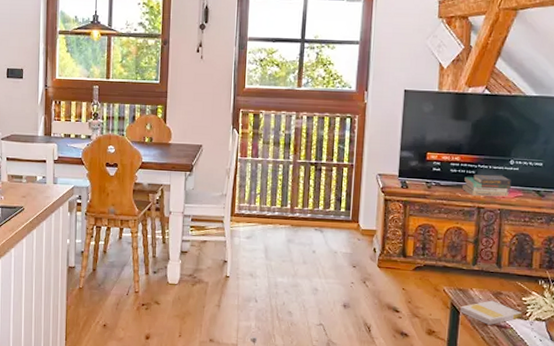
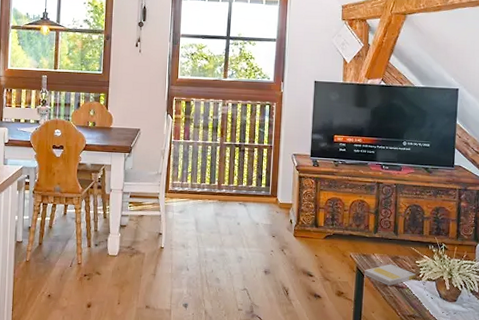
books: present [461,174,511,197] -> none [363,154,404,173]

